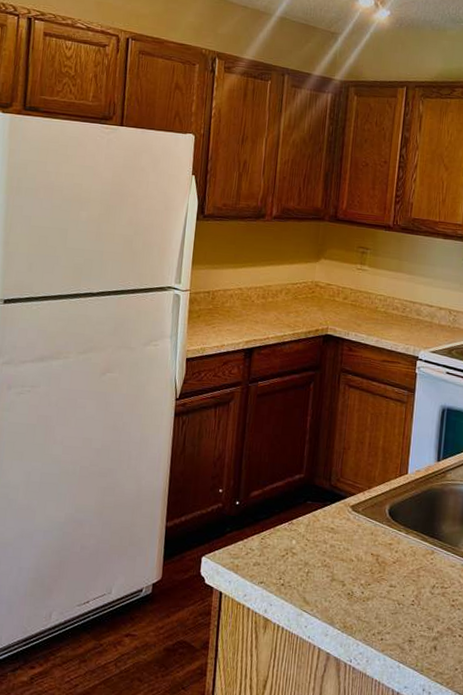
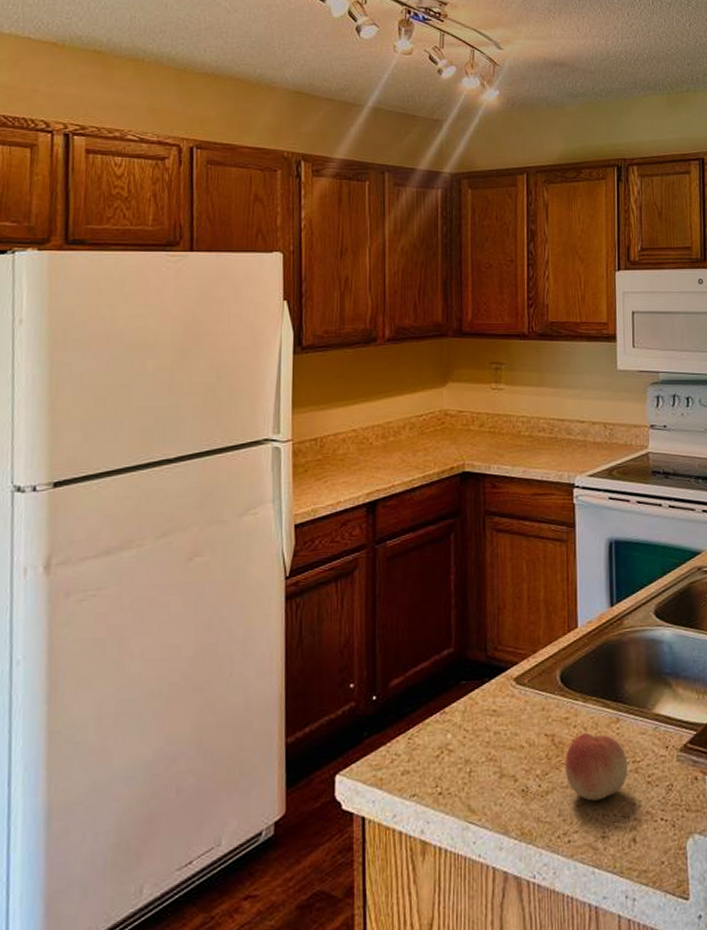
fruit: none [384,557,437,612] -> present [564,732,628,801]

